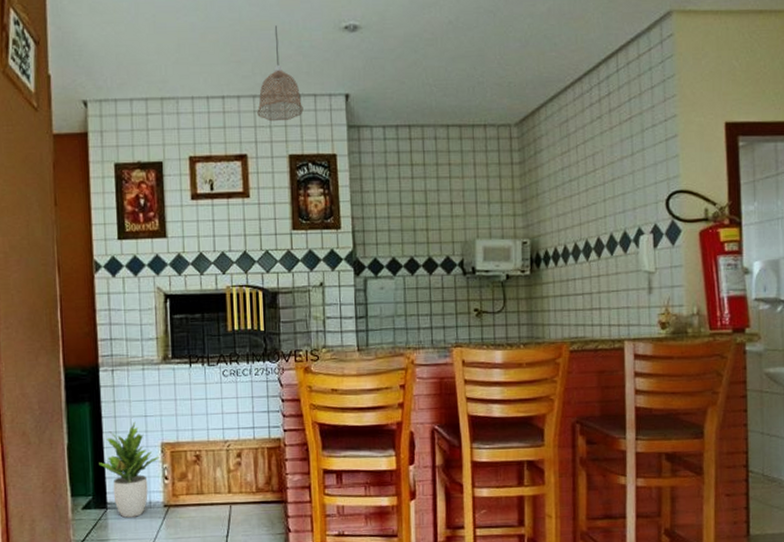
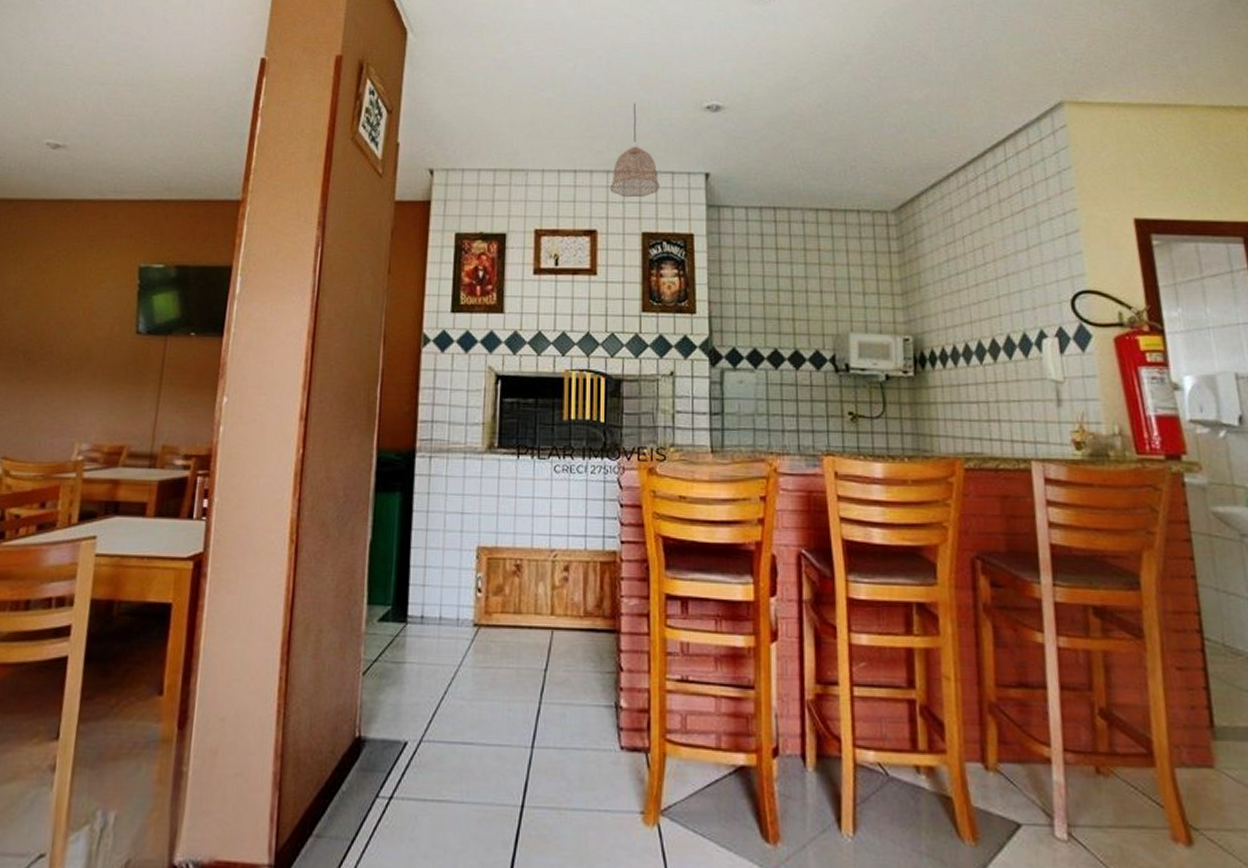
potted plant: present [99,421,159,518] -> none [403,518,474,636]

